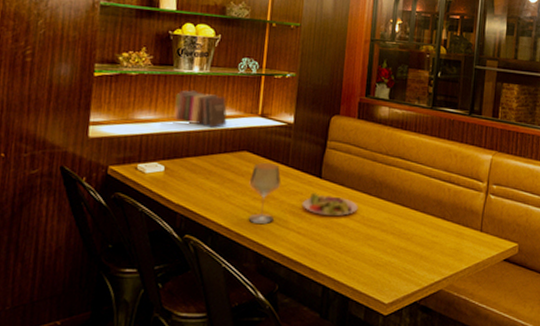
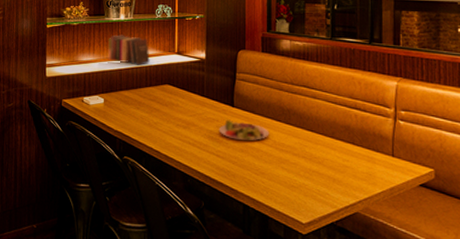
wine glass: present [248,163,281,224] -> none [172,94,199,147]

